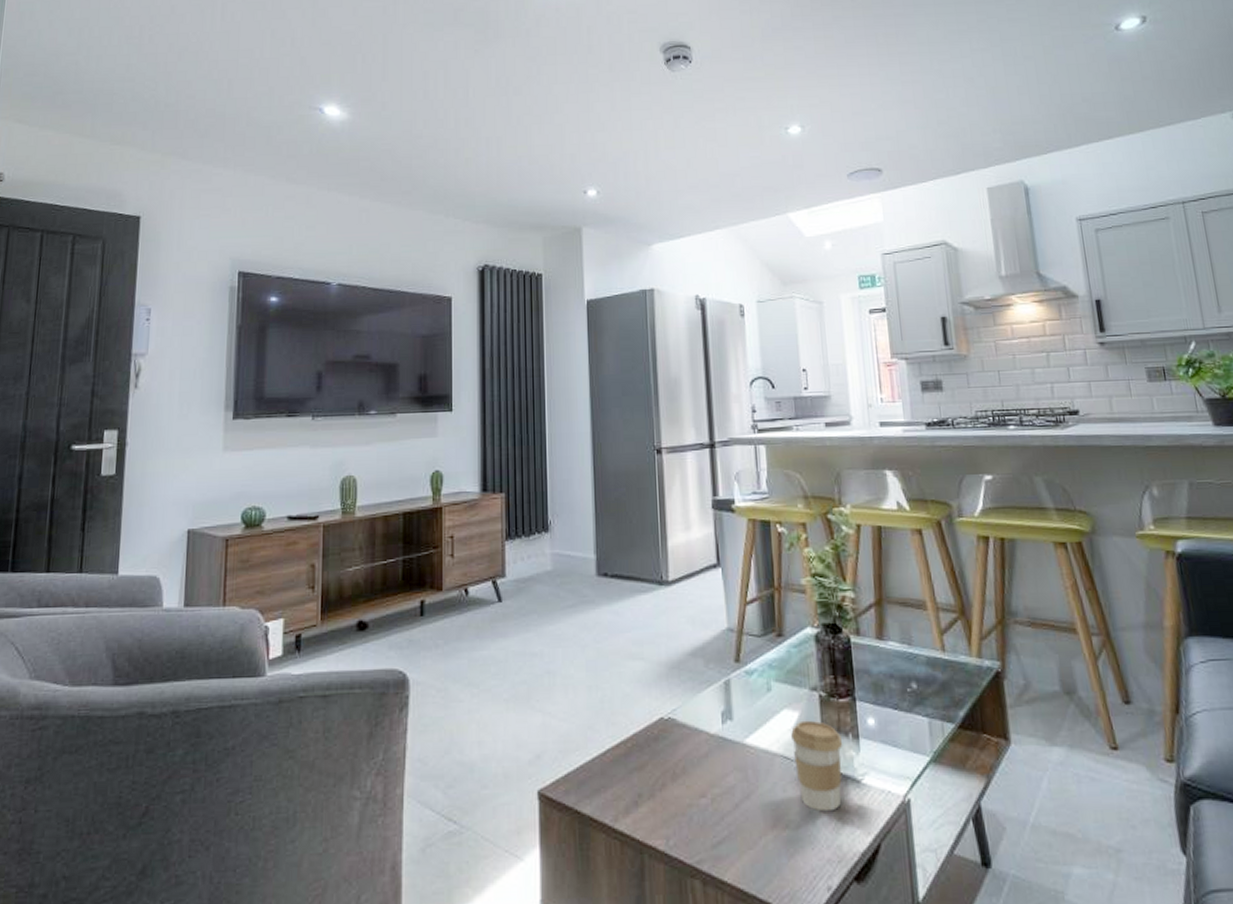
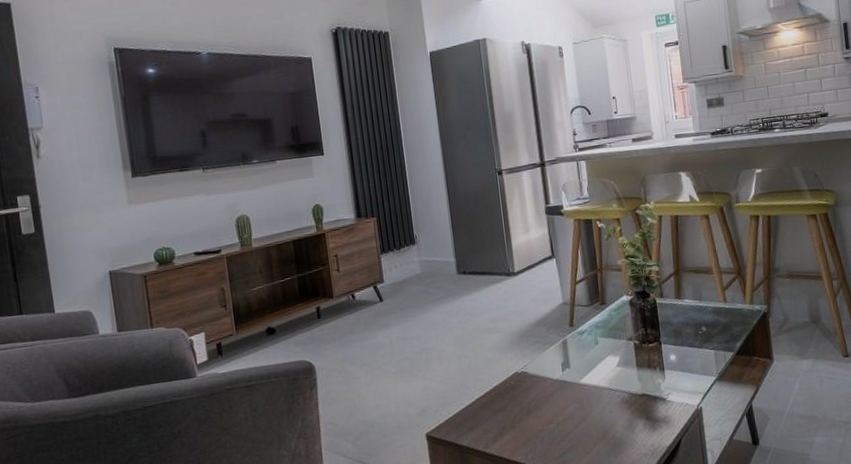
coffee cup: present [791,720,843,812] -> none [614,361,653,423]

